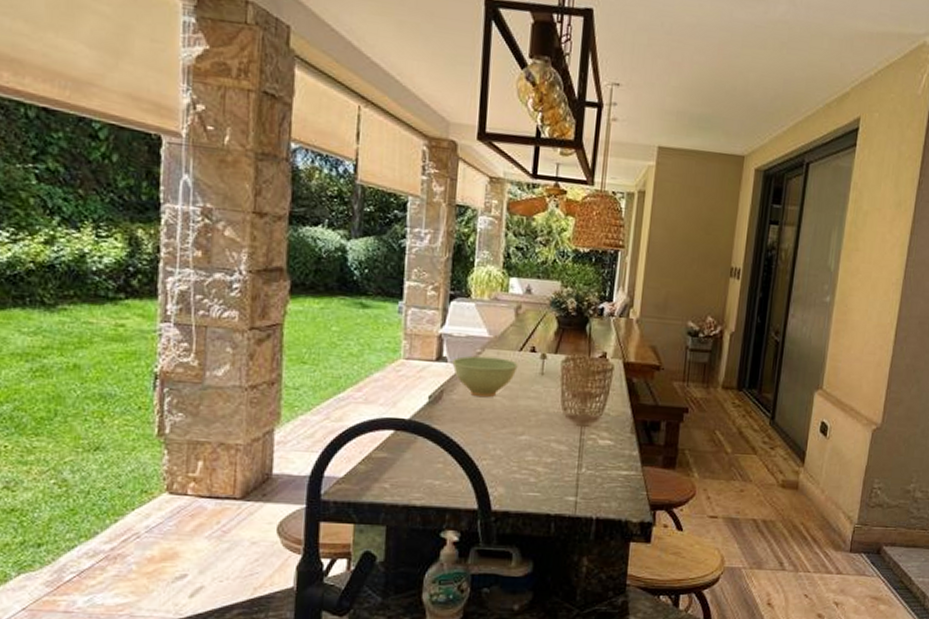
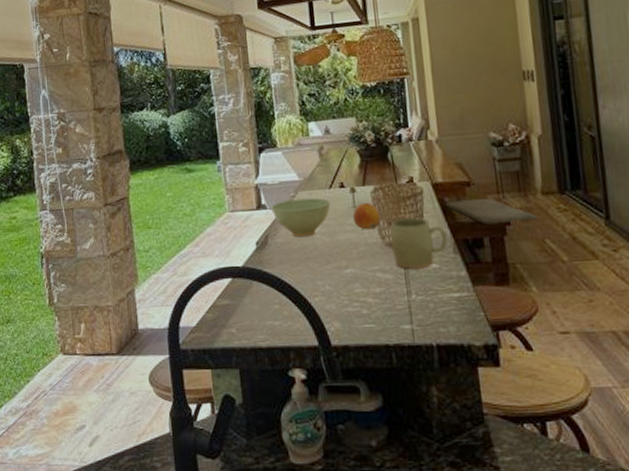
fruit: none [538,370,567,400] -> present [352,202,381,230]
mug: none [571,392,628,444] -> present [390,217,448,269]
cushion: none [632,382,714,411] -> present [445,198,538,225]

